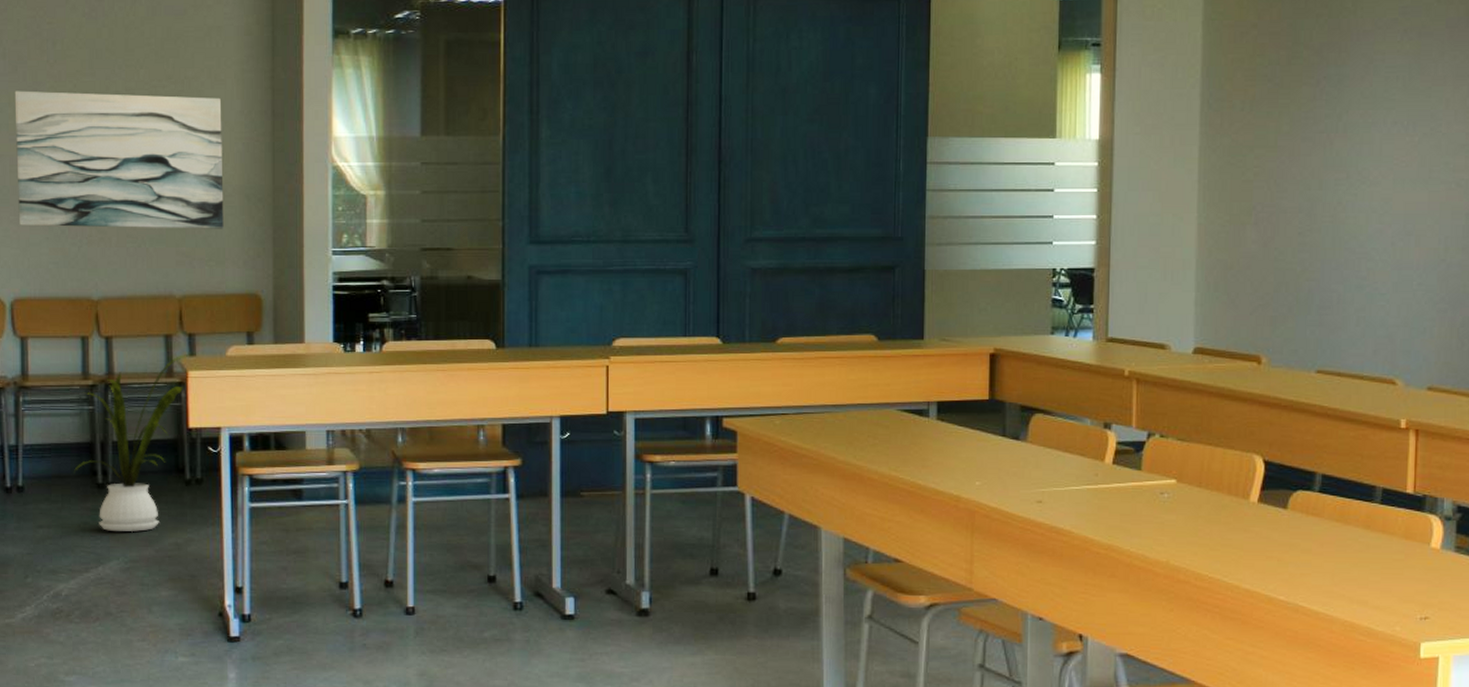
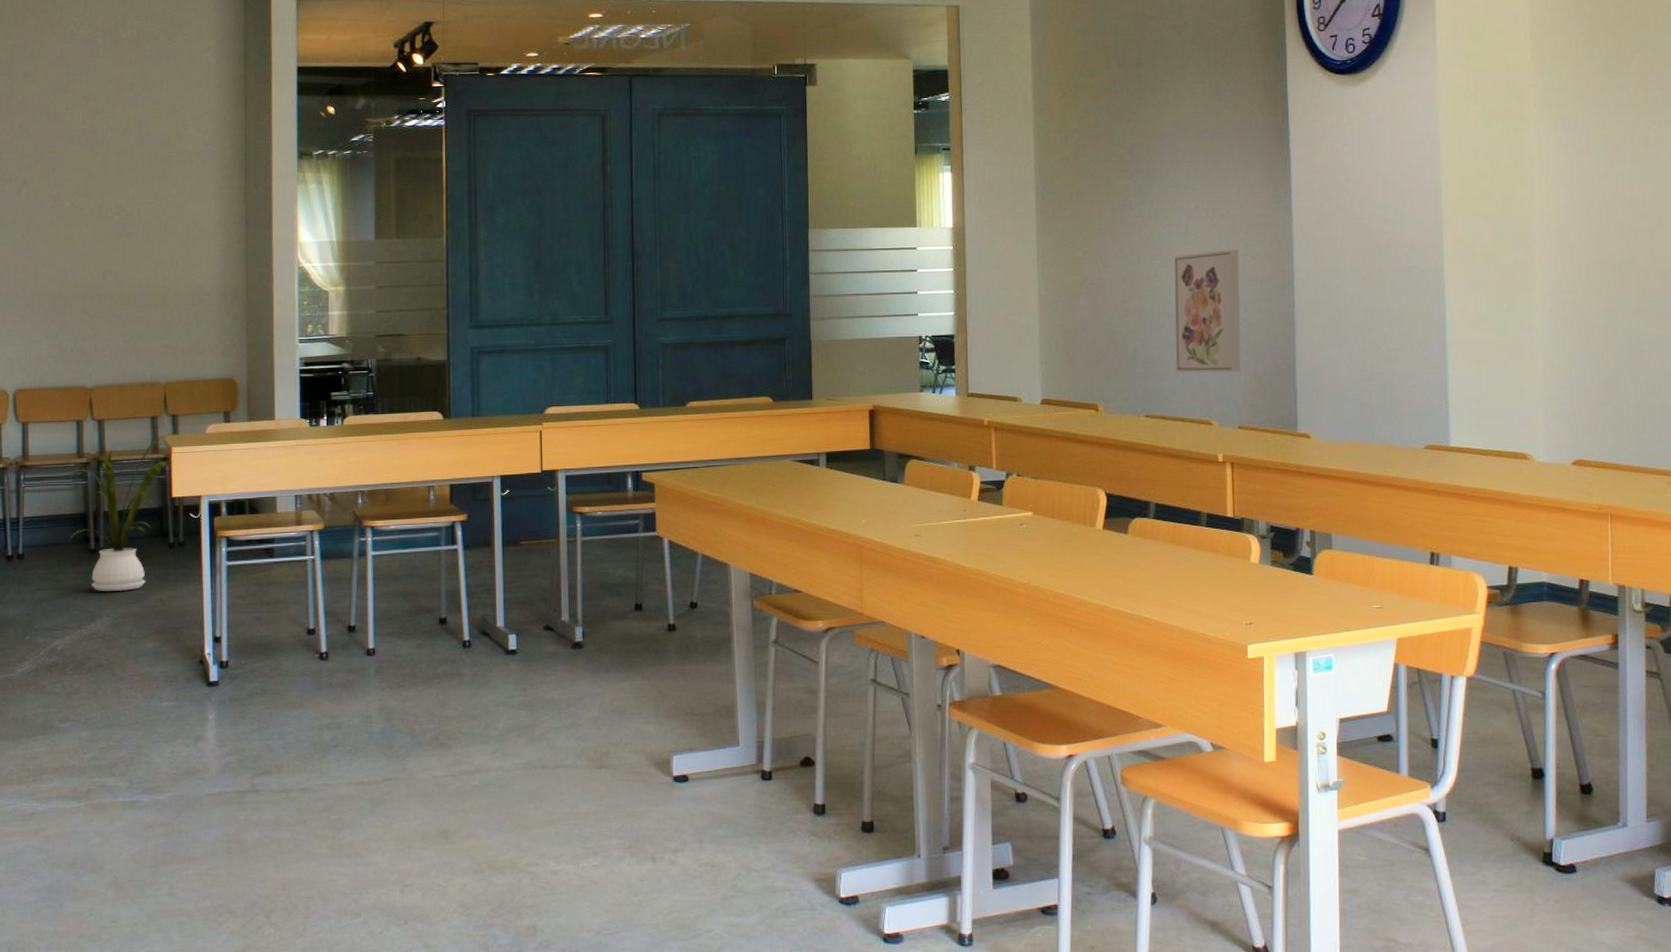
wall art: present [14,90,224,229] -> none [19,210,203,326]
wall art: none [1357,174,1442,323] -> present [1173,249,1241,373]

